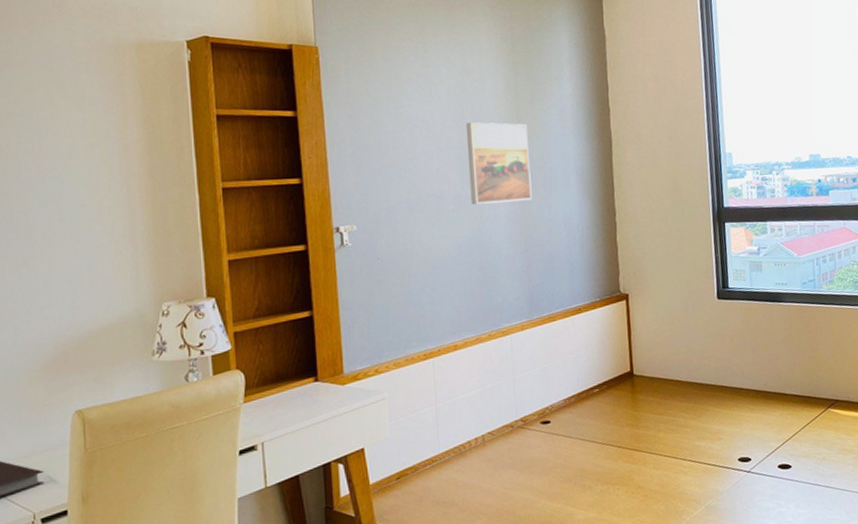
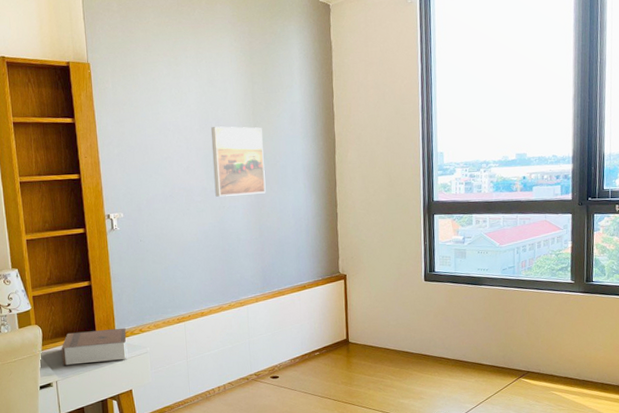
book: none [270,368,359,421] -> present [61,328,128,365]

